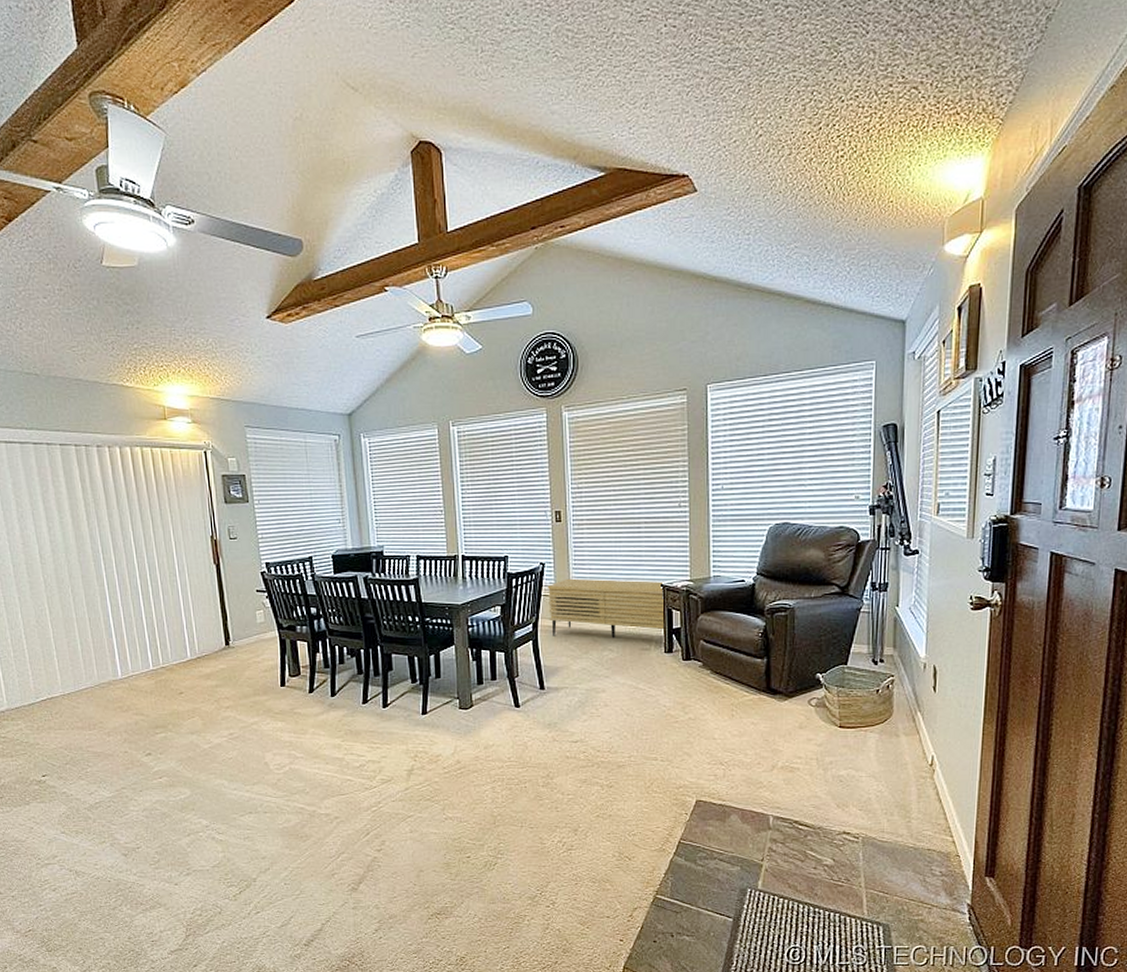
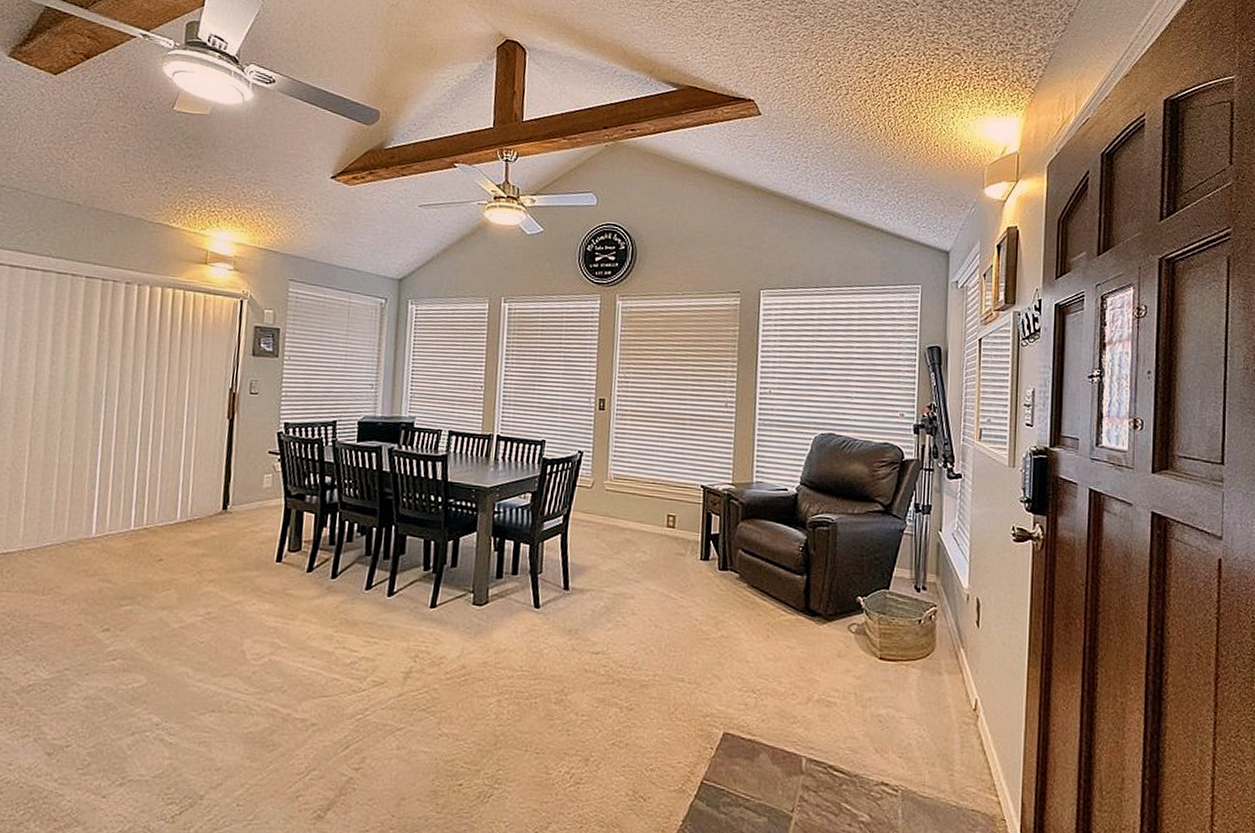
sideboard: present [547,578,665,637] -> none [582,470,706,538]

